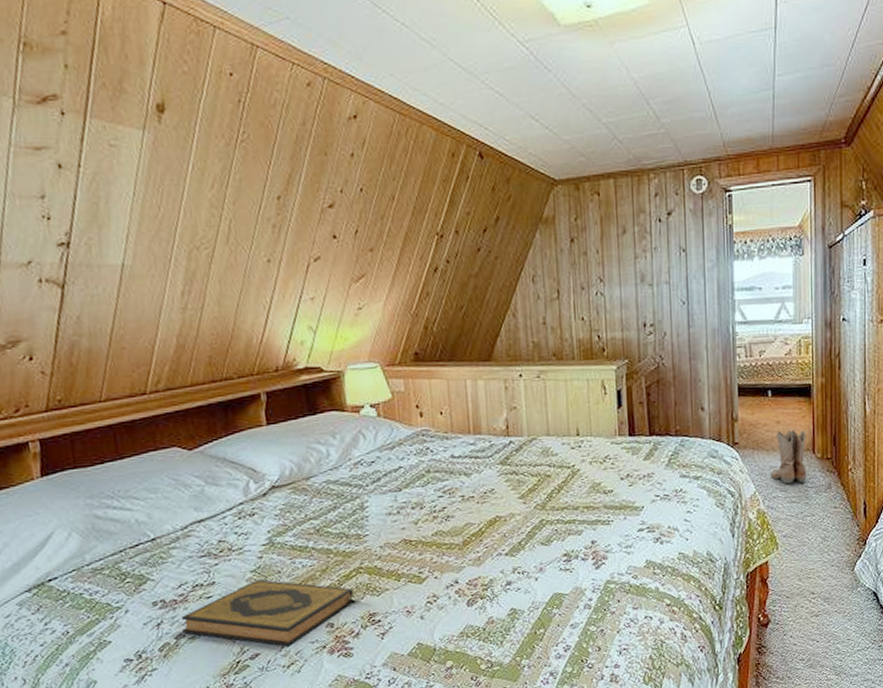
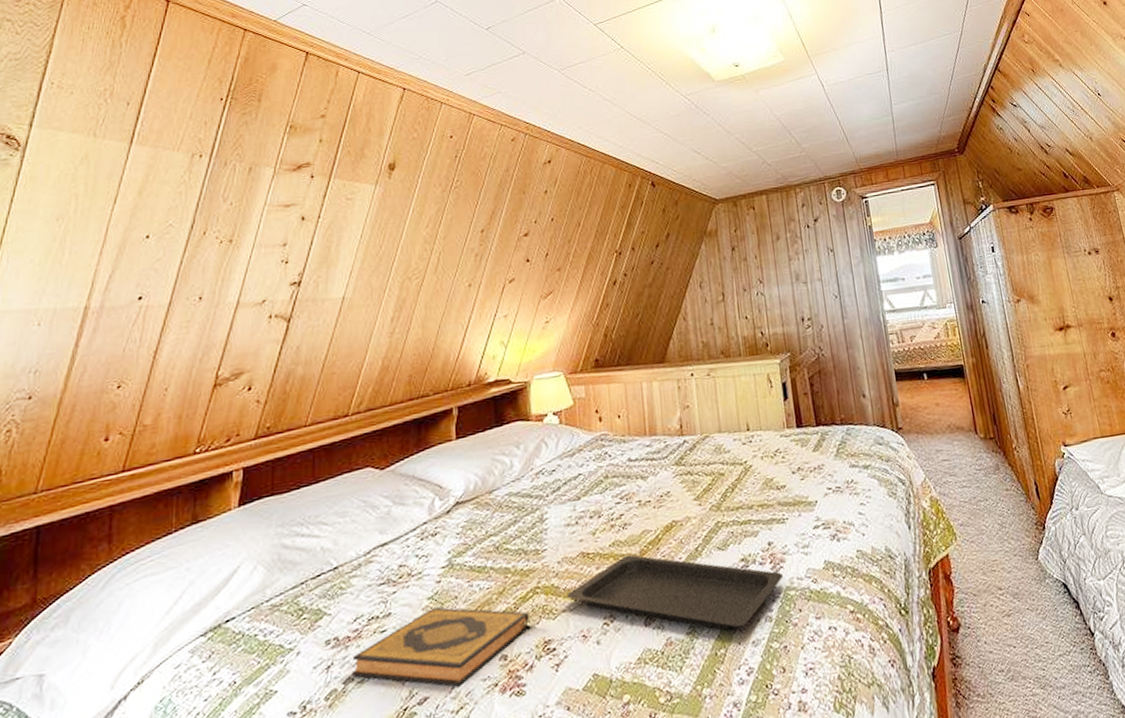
serving tray: none [390,544,604,614] -> present [567,554,783,631]
boots: present [771,429,807,484] -> none [937,410,974,468]

